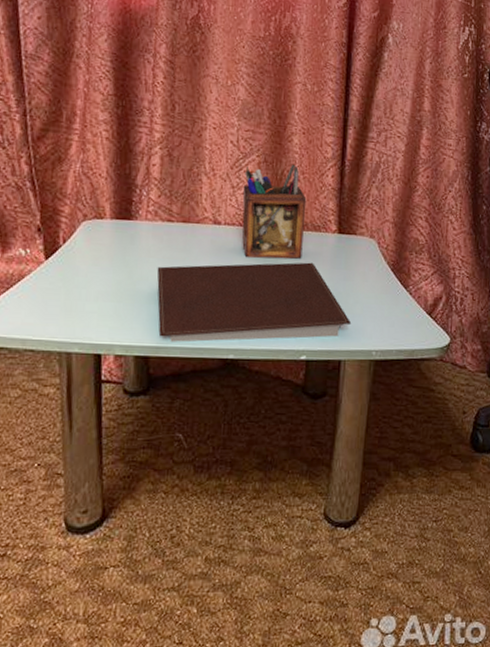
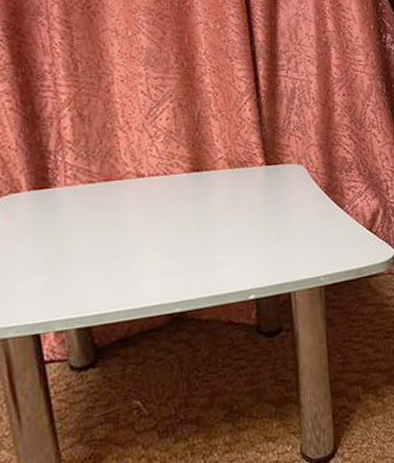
notebook: present [157,262,352,343] -> none [85,199,295,307]
desk organizer: present [242,164,307,260] -> none [160,104,233,207]

